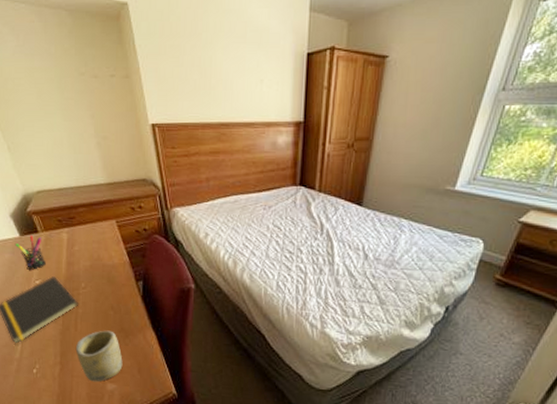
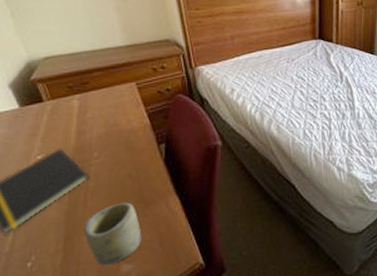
pen holder: present [15,235,46,270] -> none [12,105,51,144]

